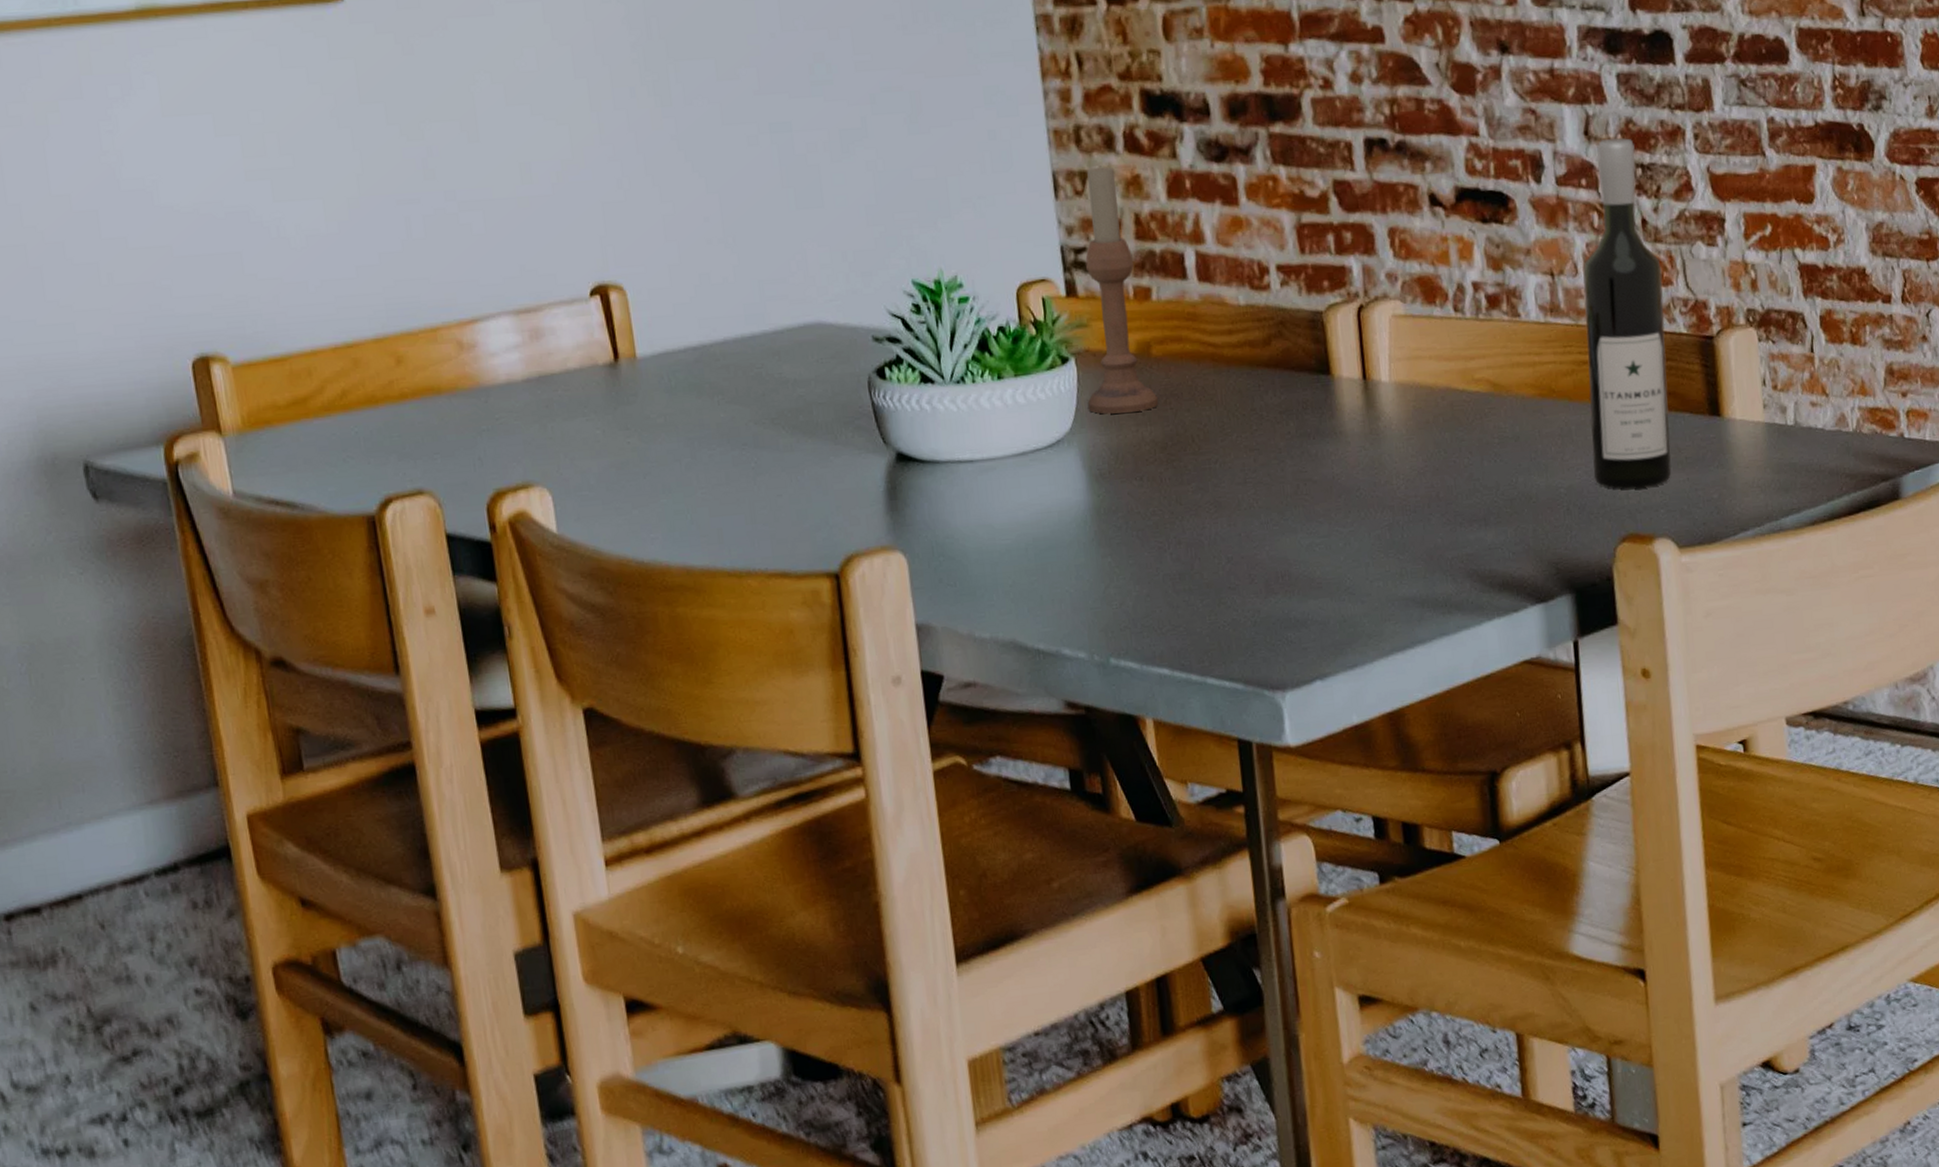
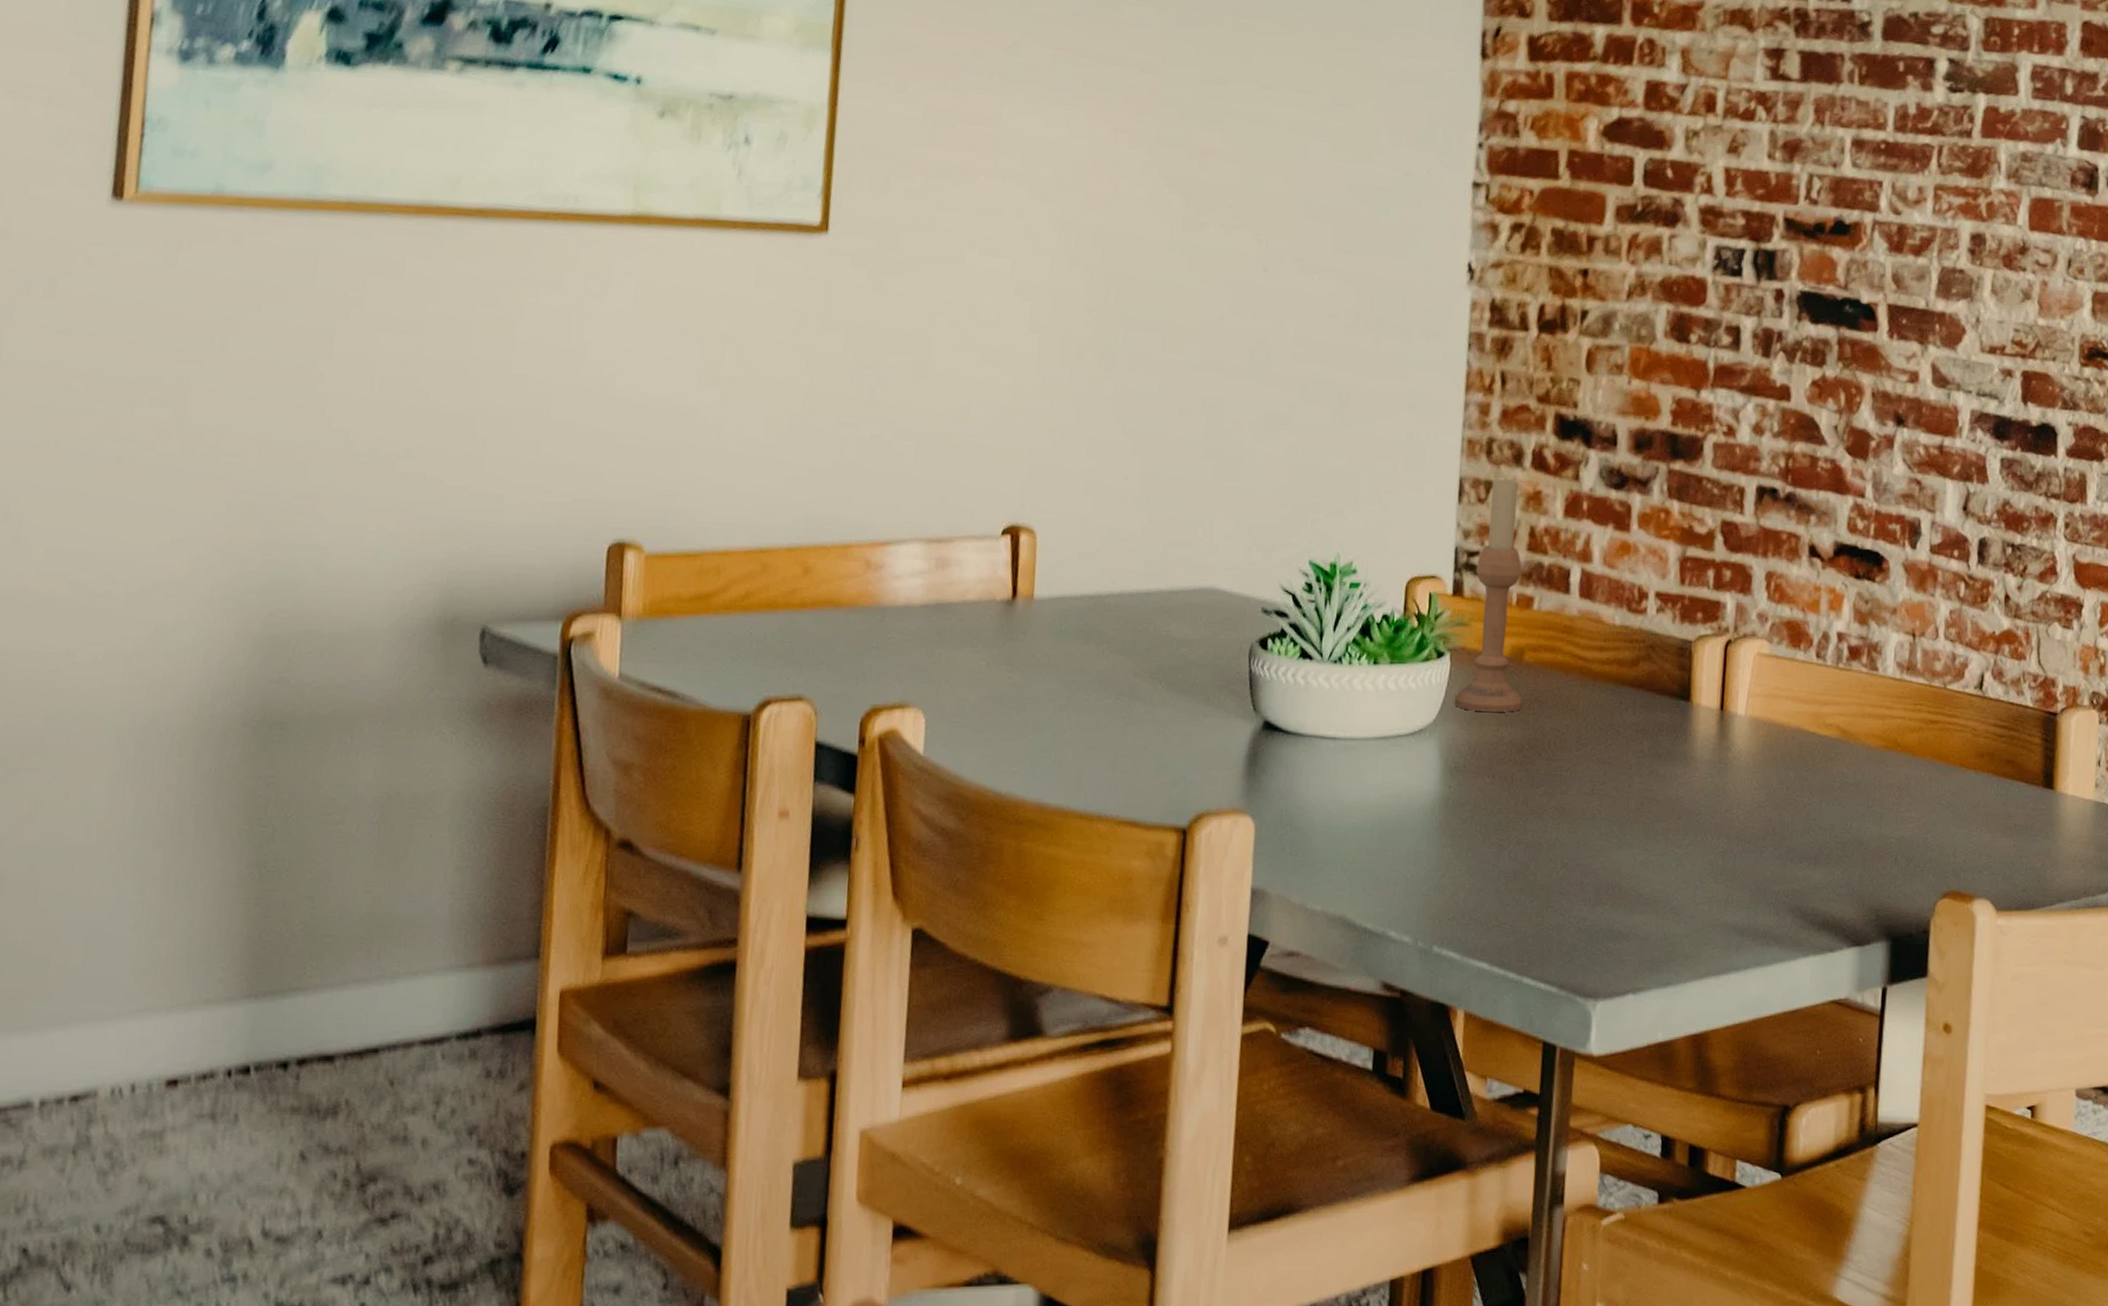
bottle: present [1583,137,1672,489] -> none [1925,516,2017,849]

